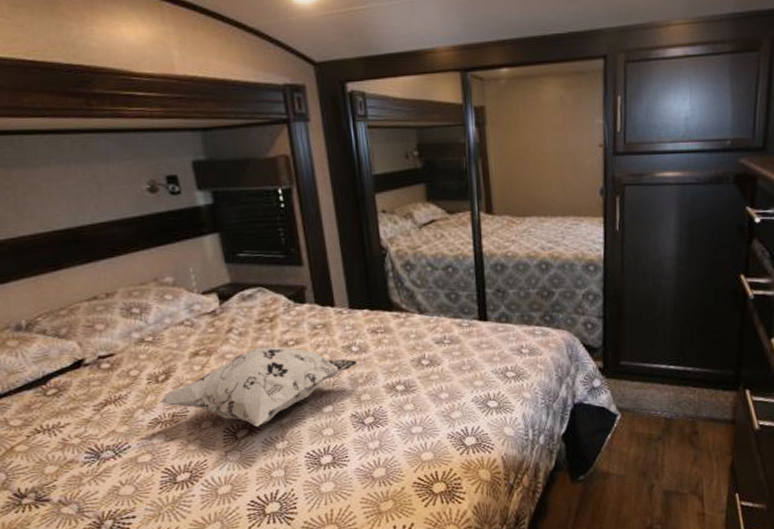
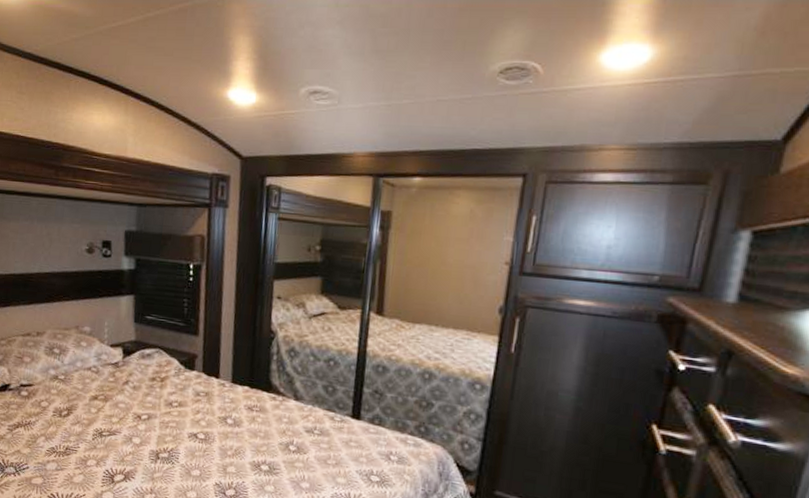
decorative pillow: present [159,346,358,426] -> none [58,403,230,475]

